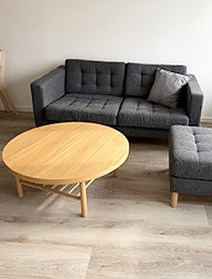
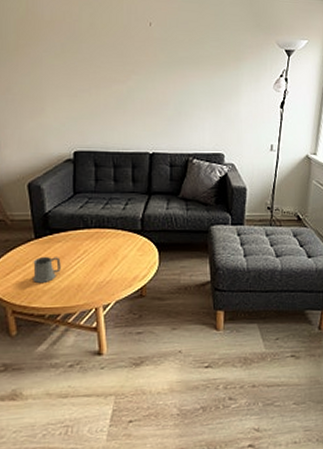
mug: none [34,140,55,160] -> present [33,256,61,283]

